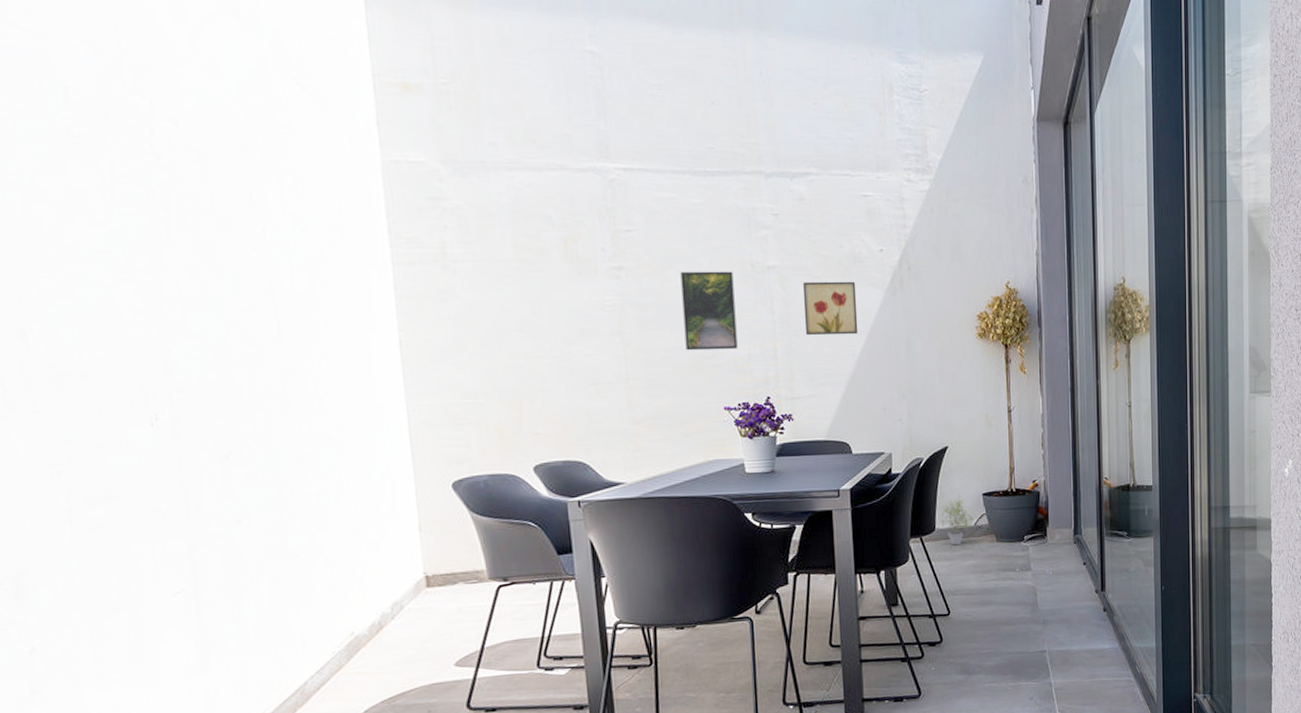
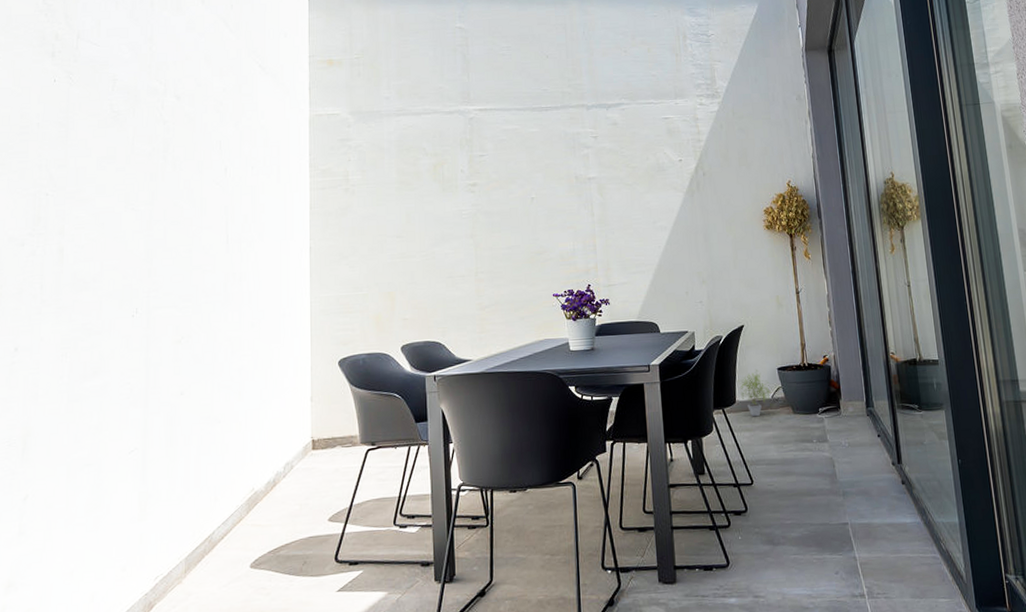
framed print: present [680,271,738,351] -> none [520,183,565,248]
wall art: present [802,281,859,336] -> none [616,186,663,233]

